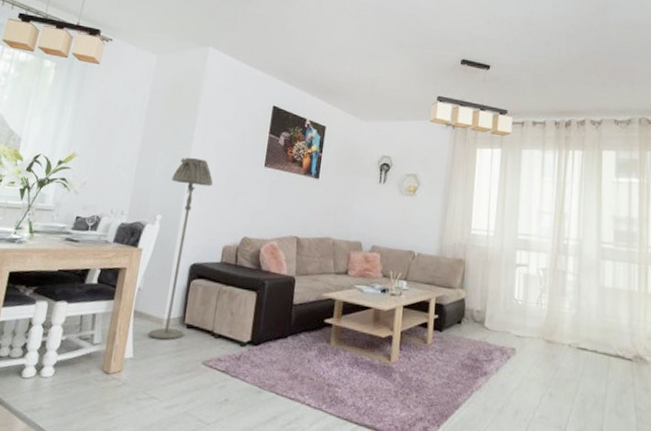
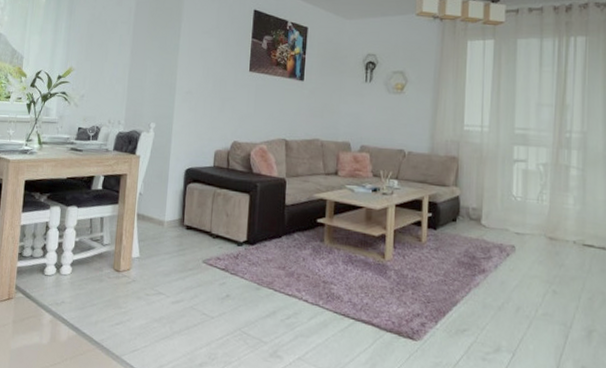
floor lamp: present [148,157,213,340] -> none [152,66,201,241]

